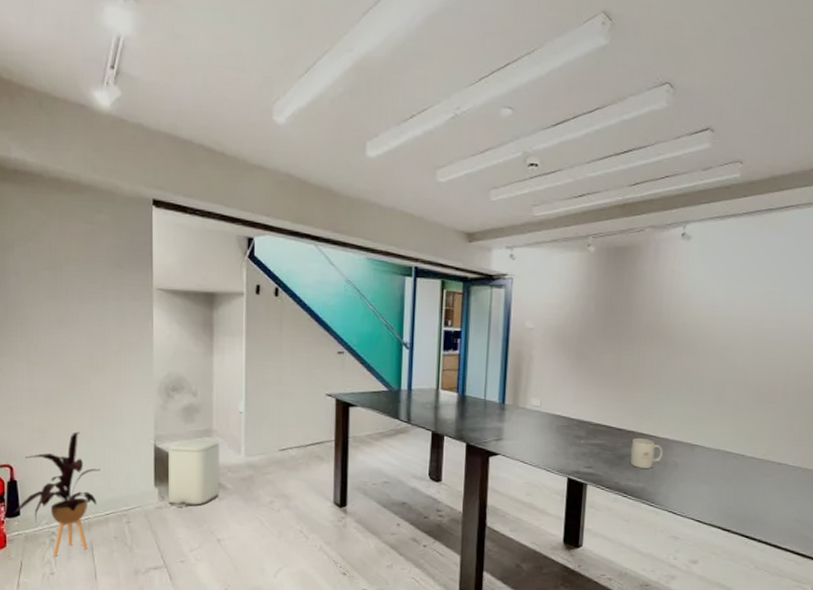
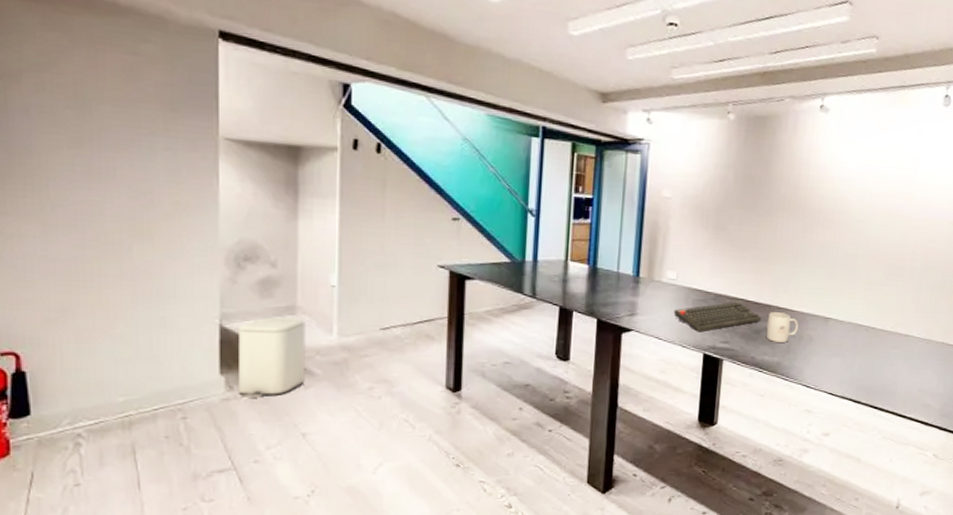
house plant: present [13,431,100,556] -> none [19,310,146,464]
computer keyboard: none [538,428,626,457] -> present [673,302,762,332]

